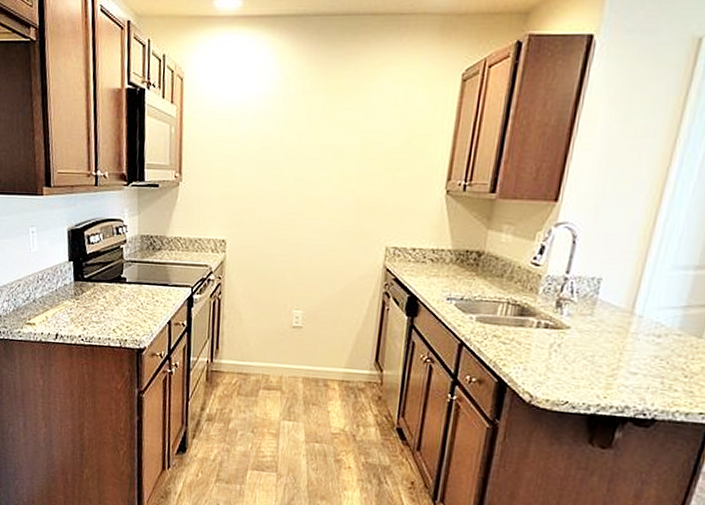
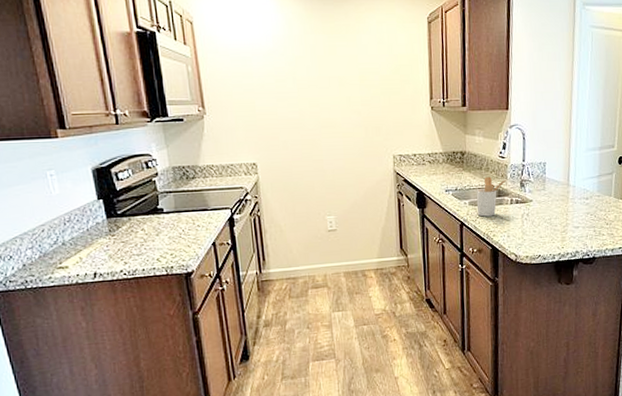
utensil holder: none [485,287,537,340] -> present [476,176,507,217]

